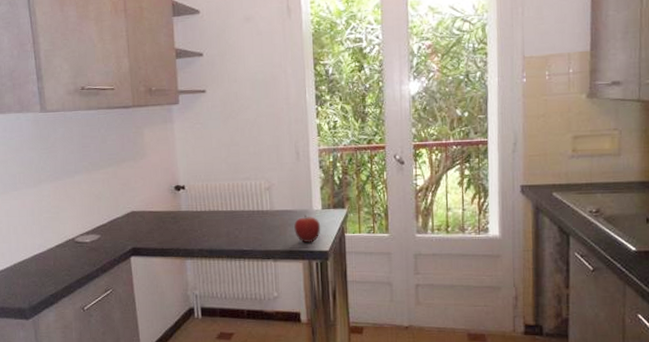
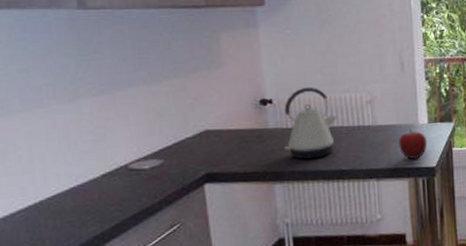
kettle: none [194,174,240,239] -> present [284,86,338,159]

